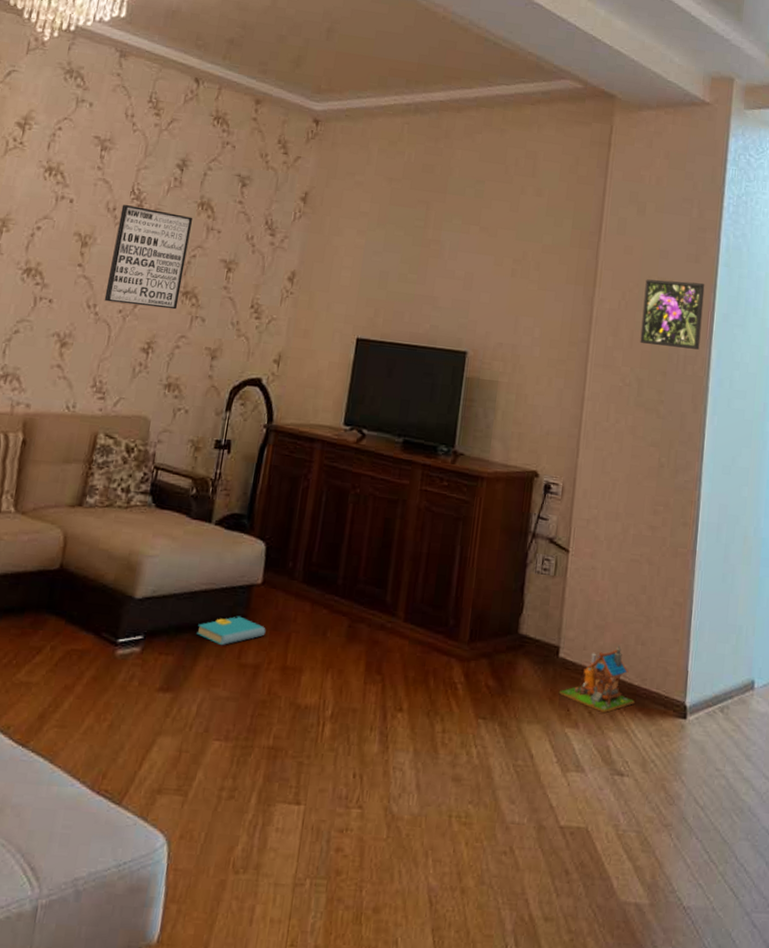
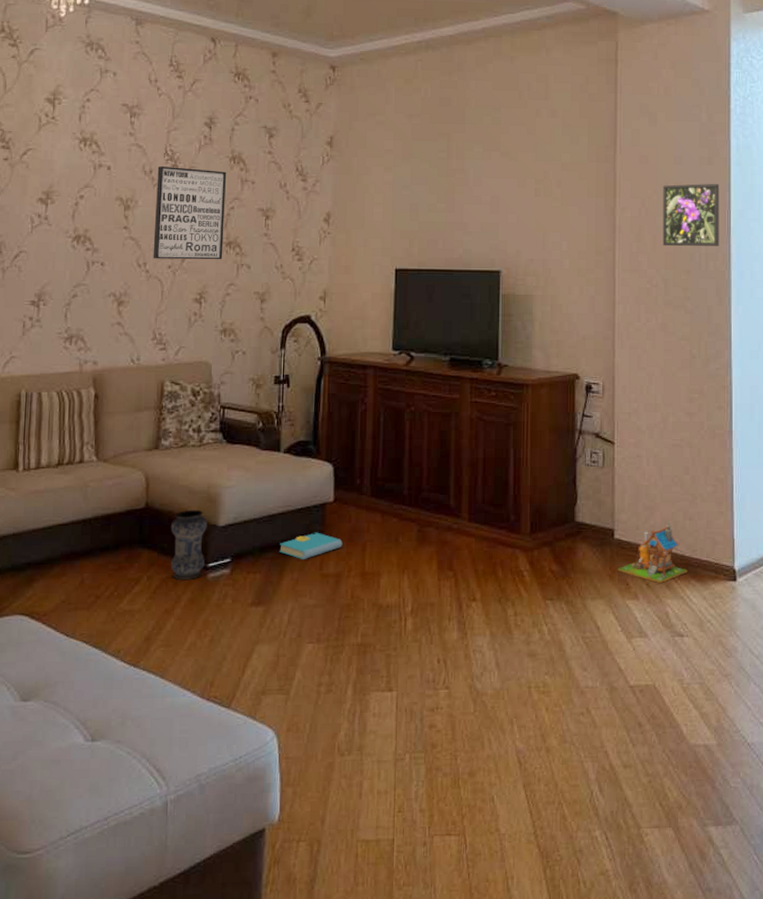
vase: none [77,576,124,655] -> present [170,509,207,580]

